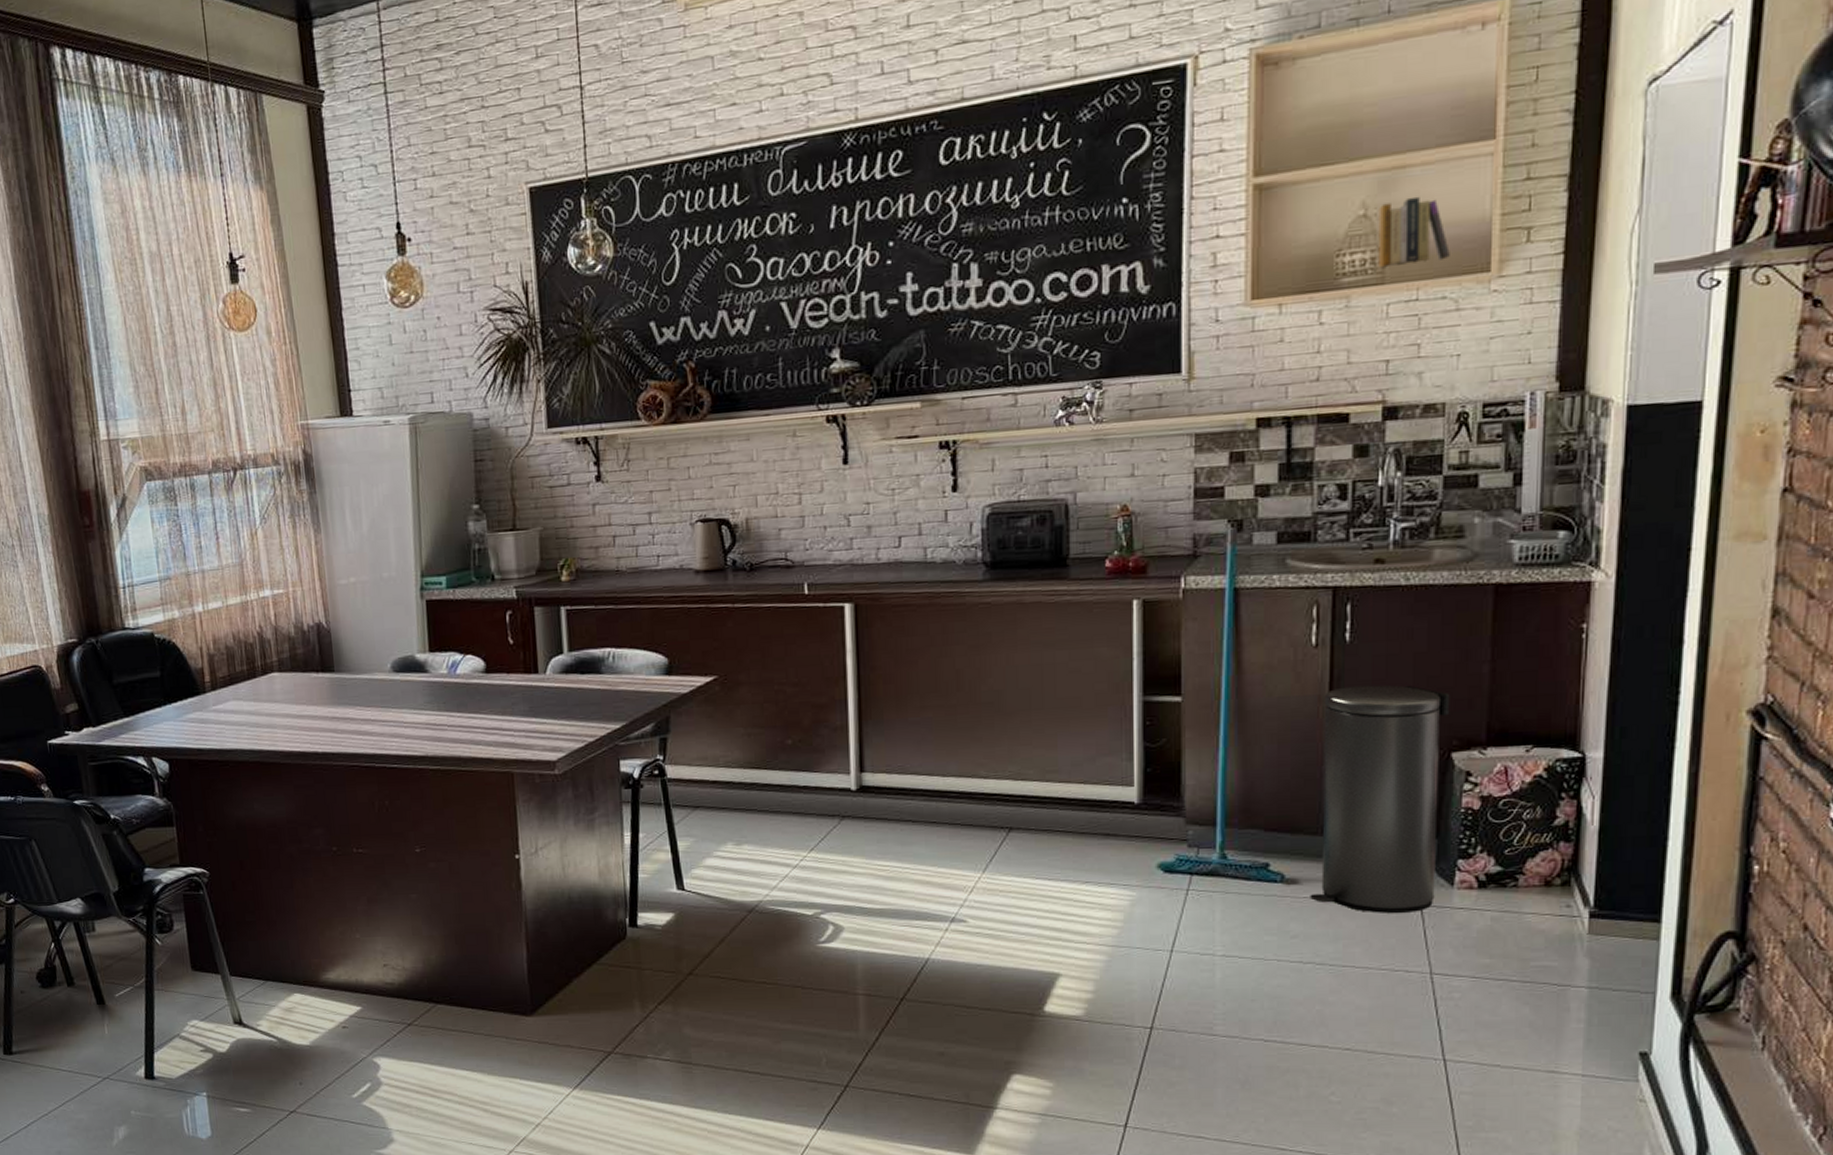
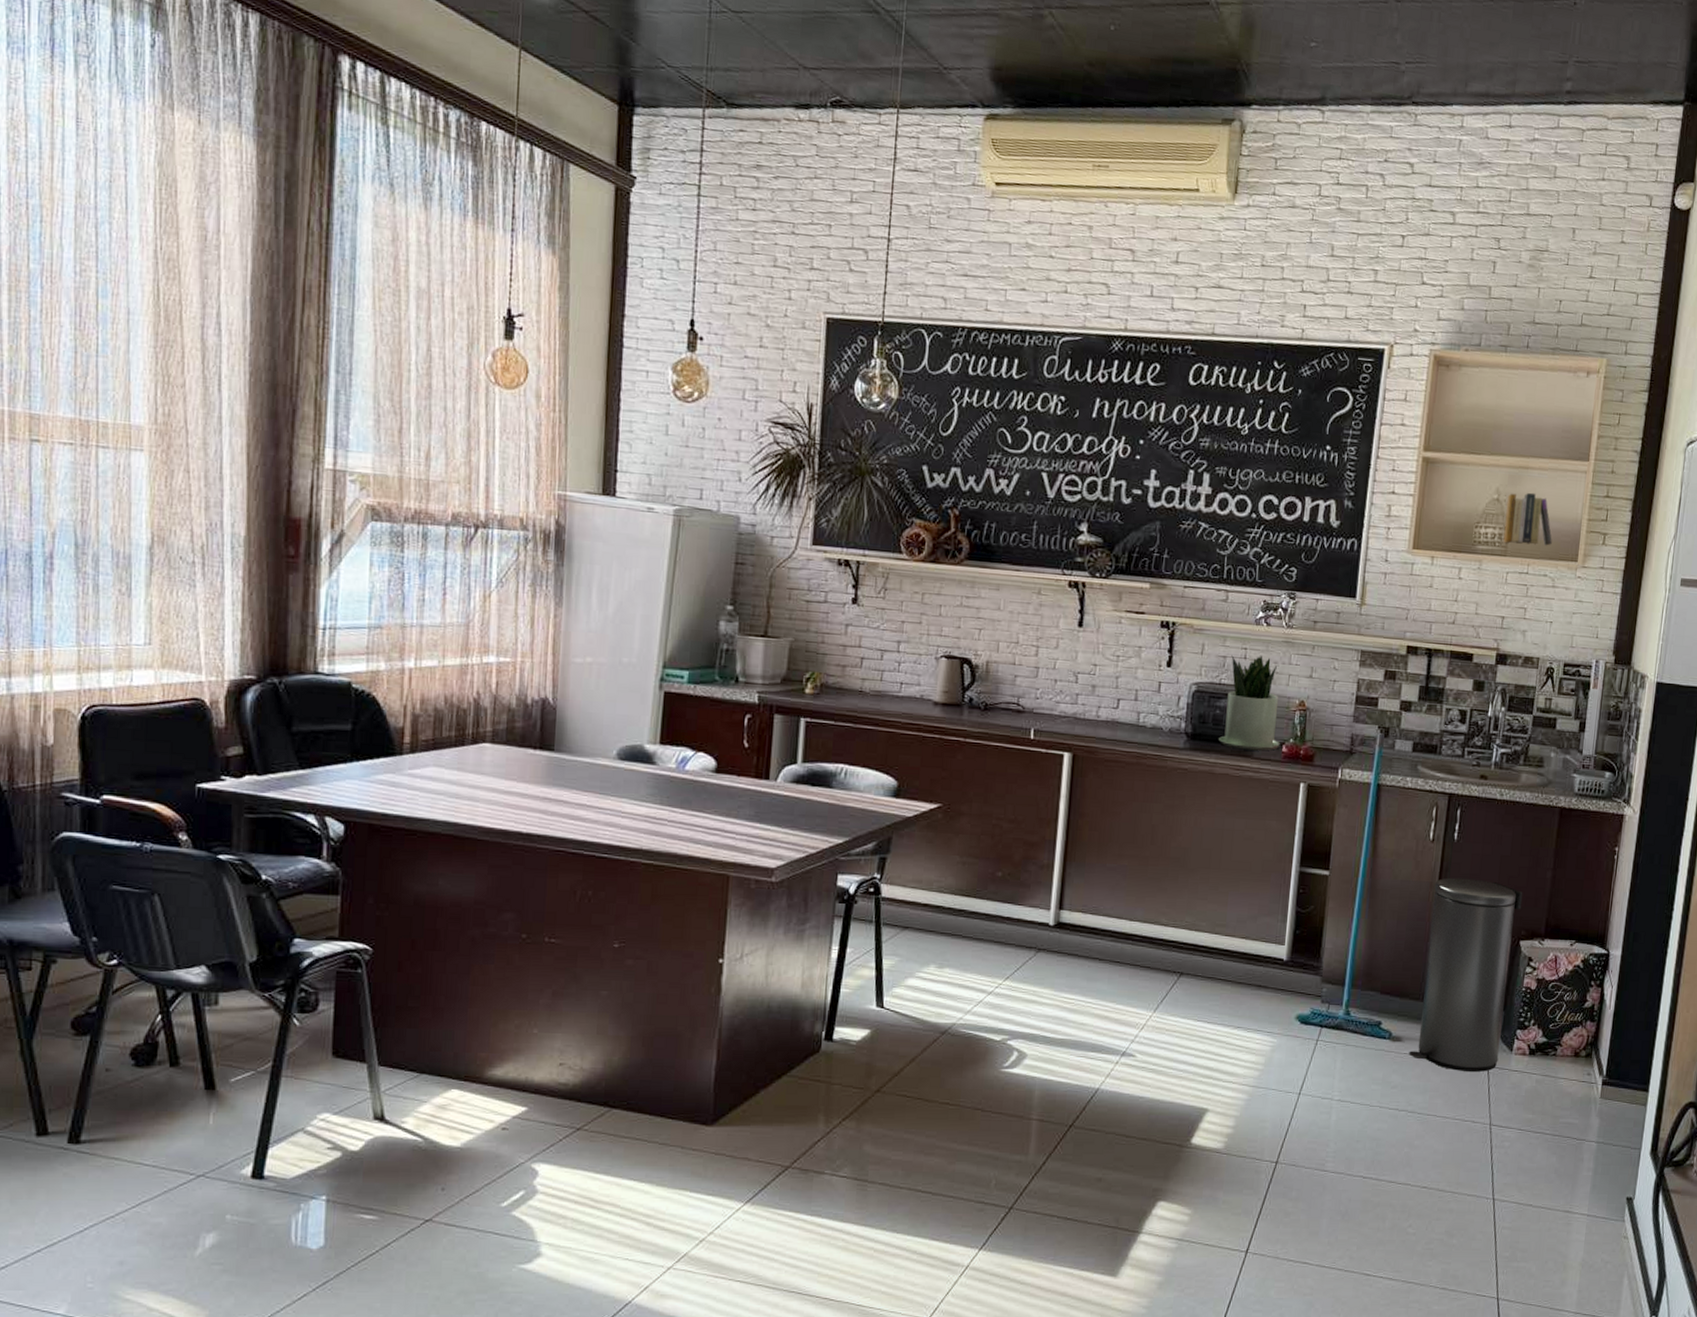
planter: none [1025,460,1102,573] -> present [1219,655,1280,751]

